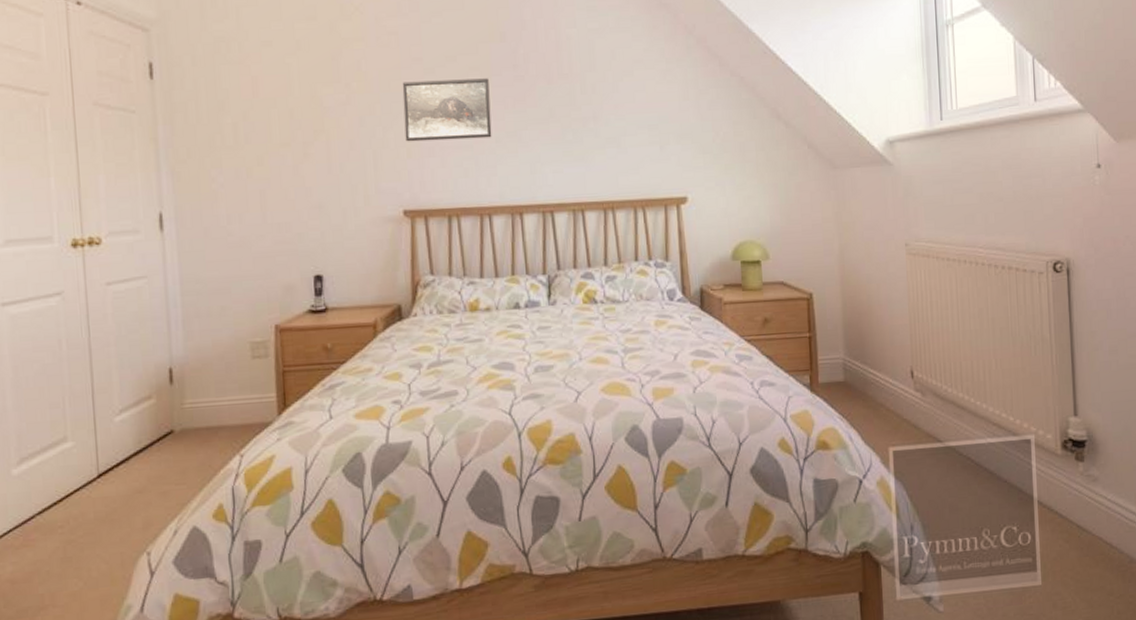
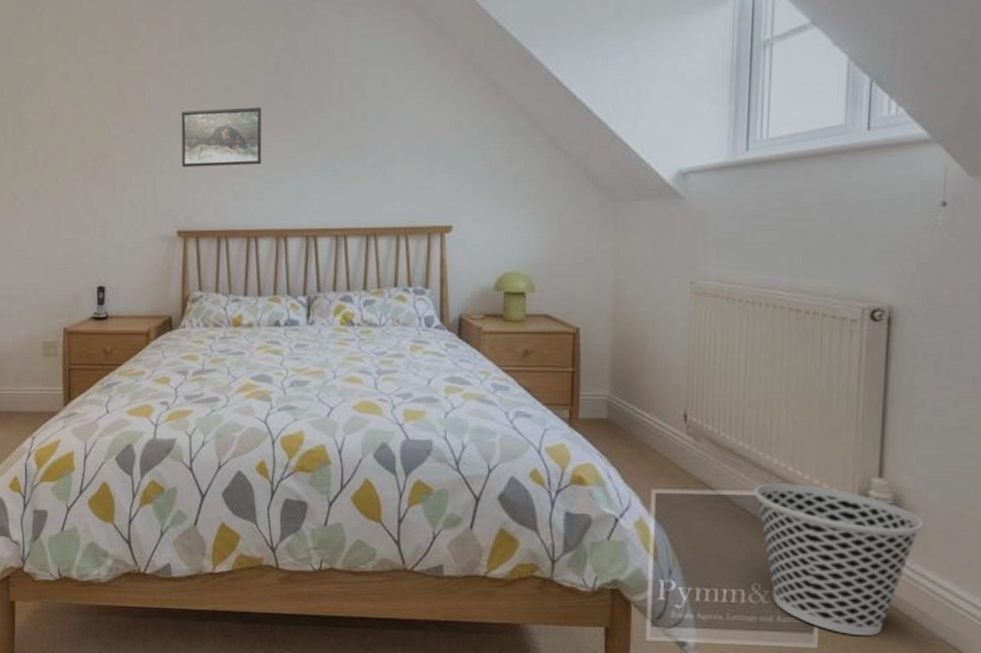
wastebasket: none [976,429,1113,569] -> present [754,483,924,636]

